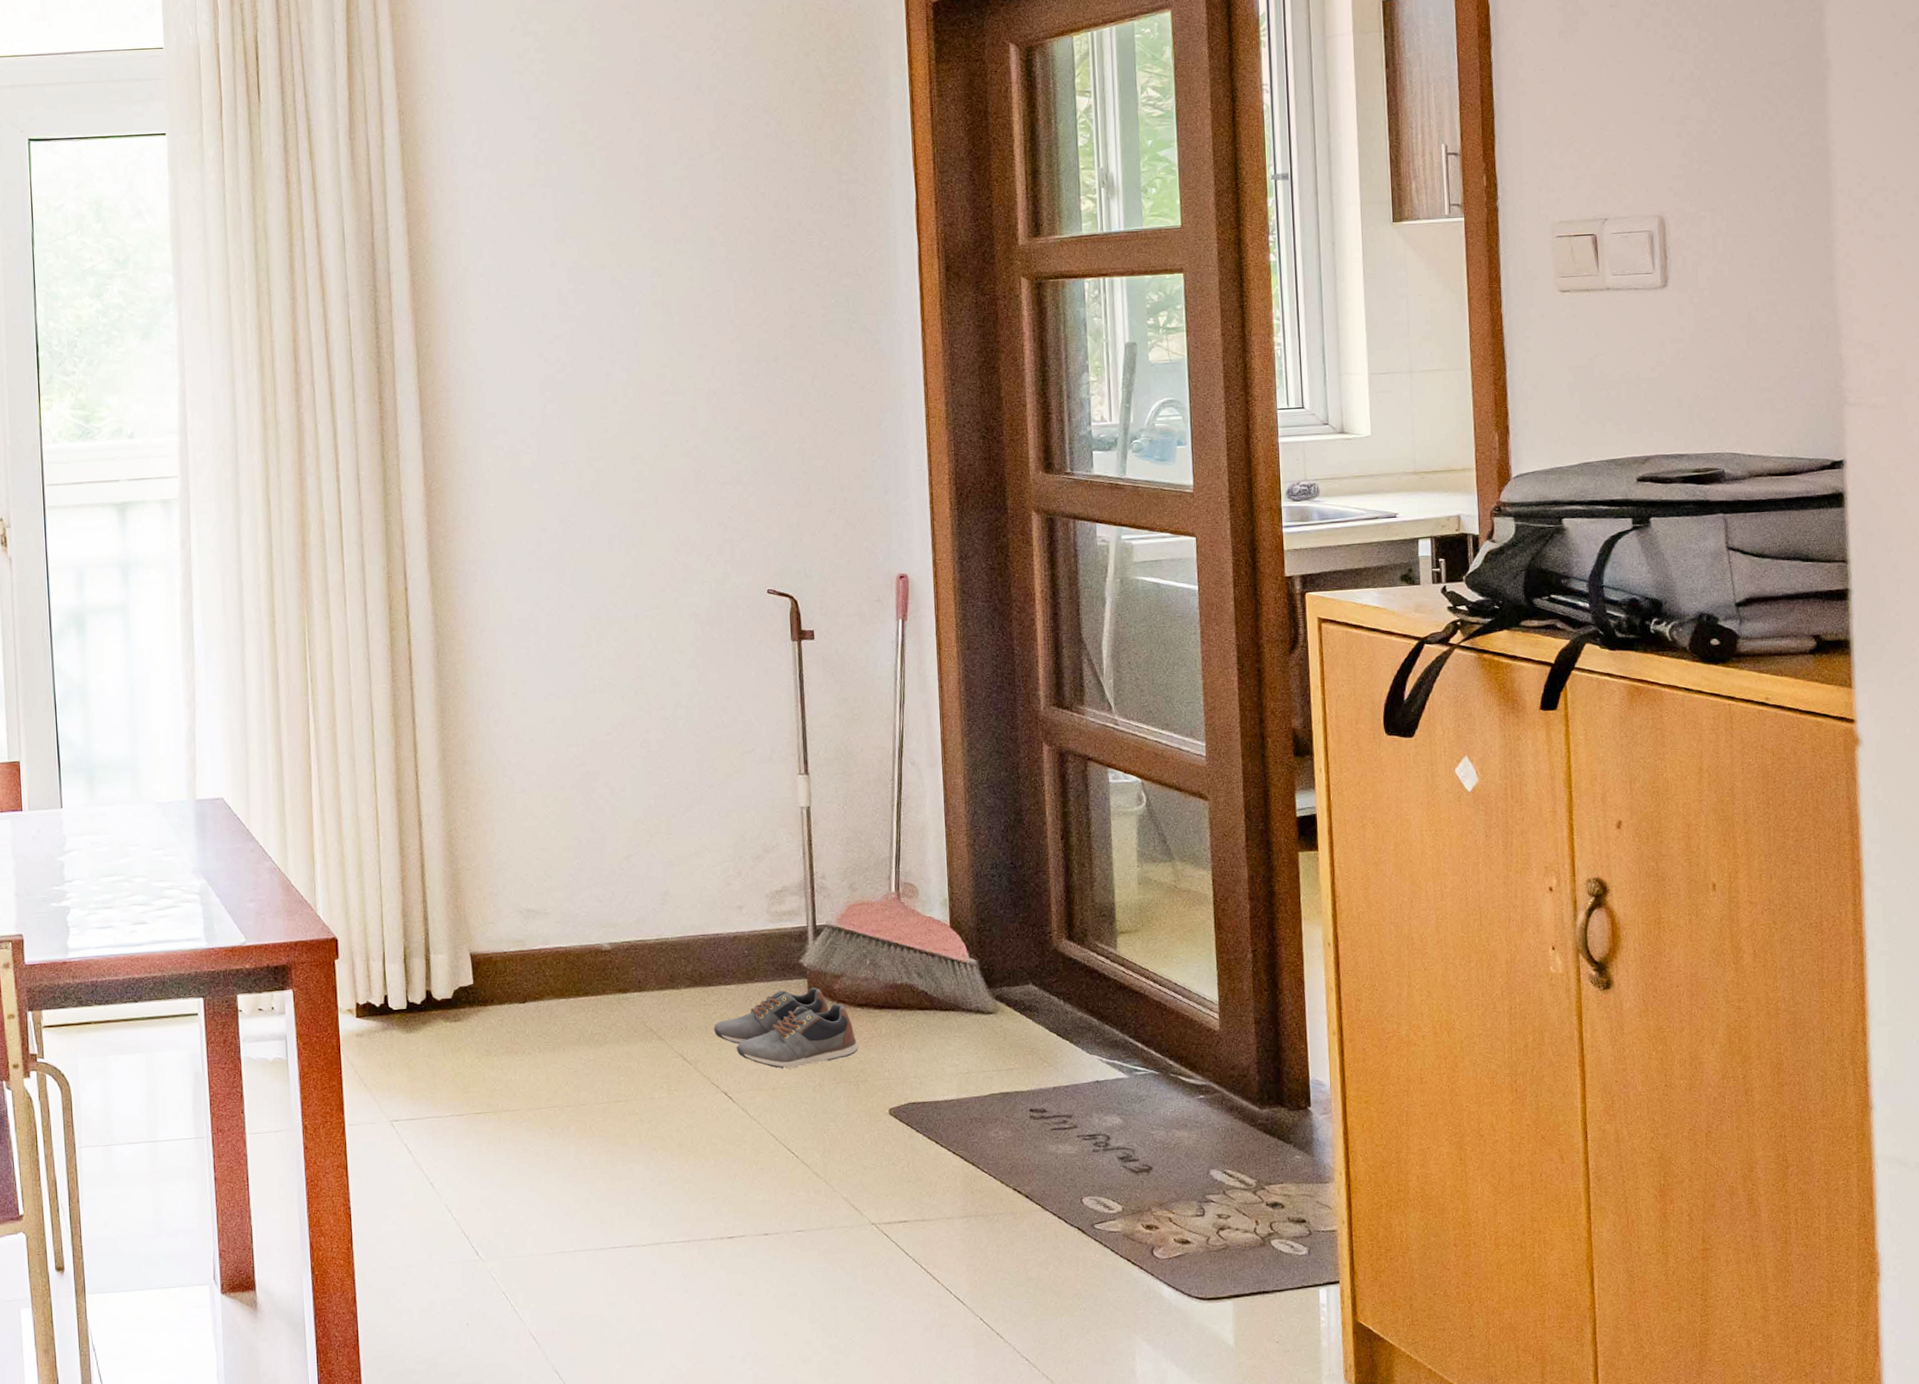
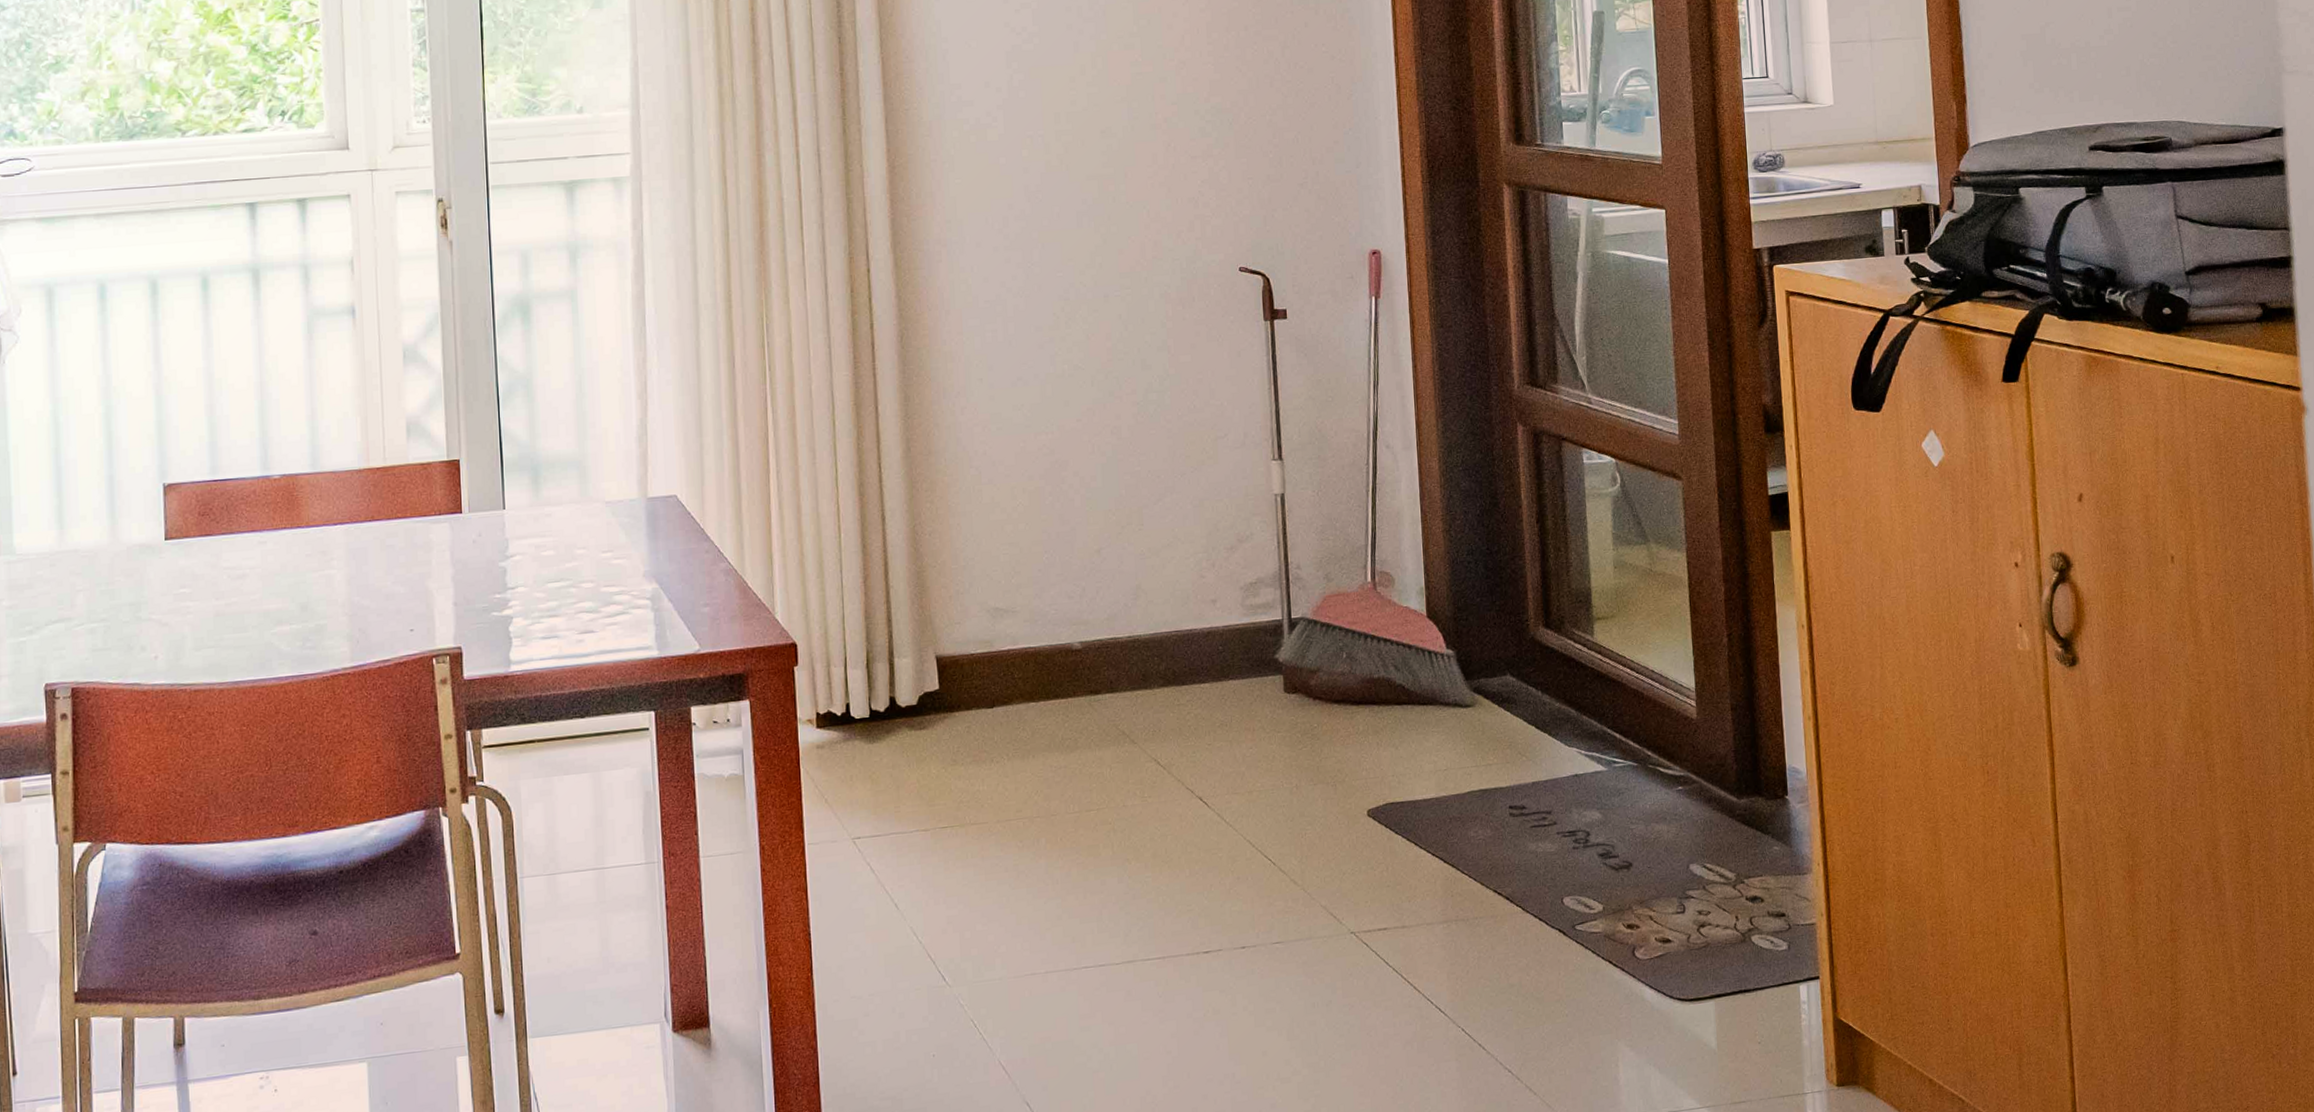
shoe: present [714,987,858,1069] -> none [1188,683,1336,771]

